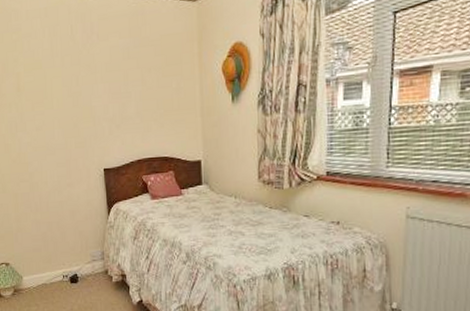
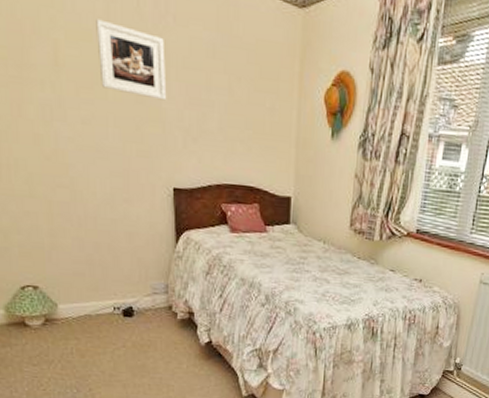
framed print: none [44,51,96,101] -> present [96,19,167,101]

